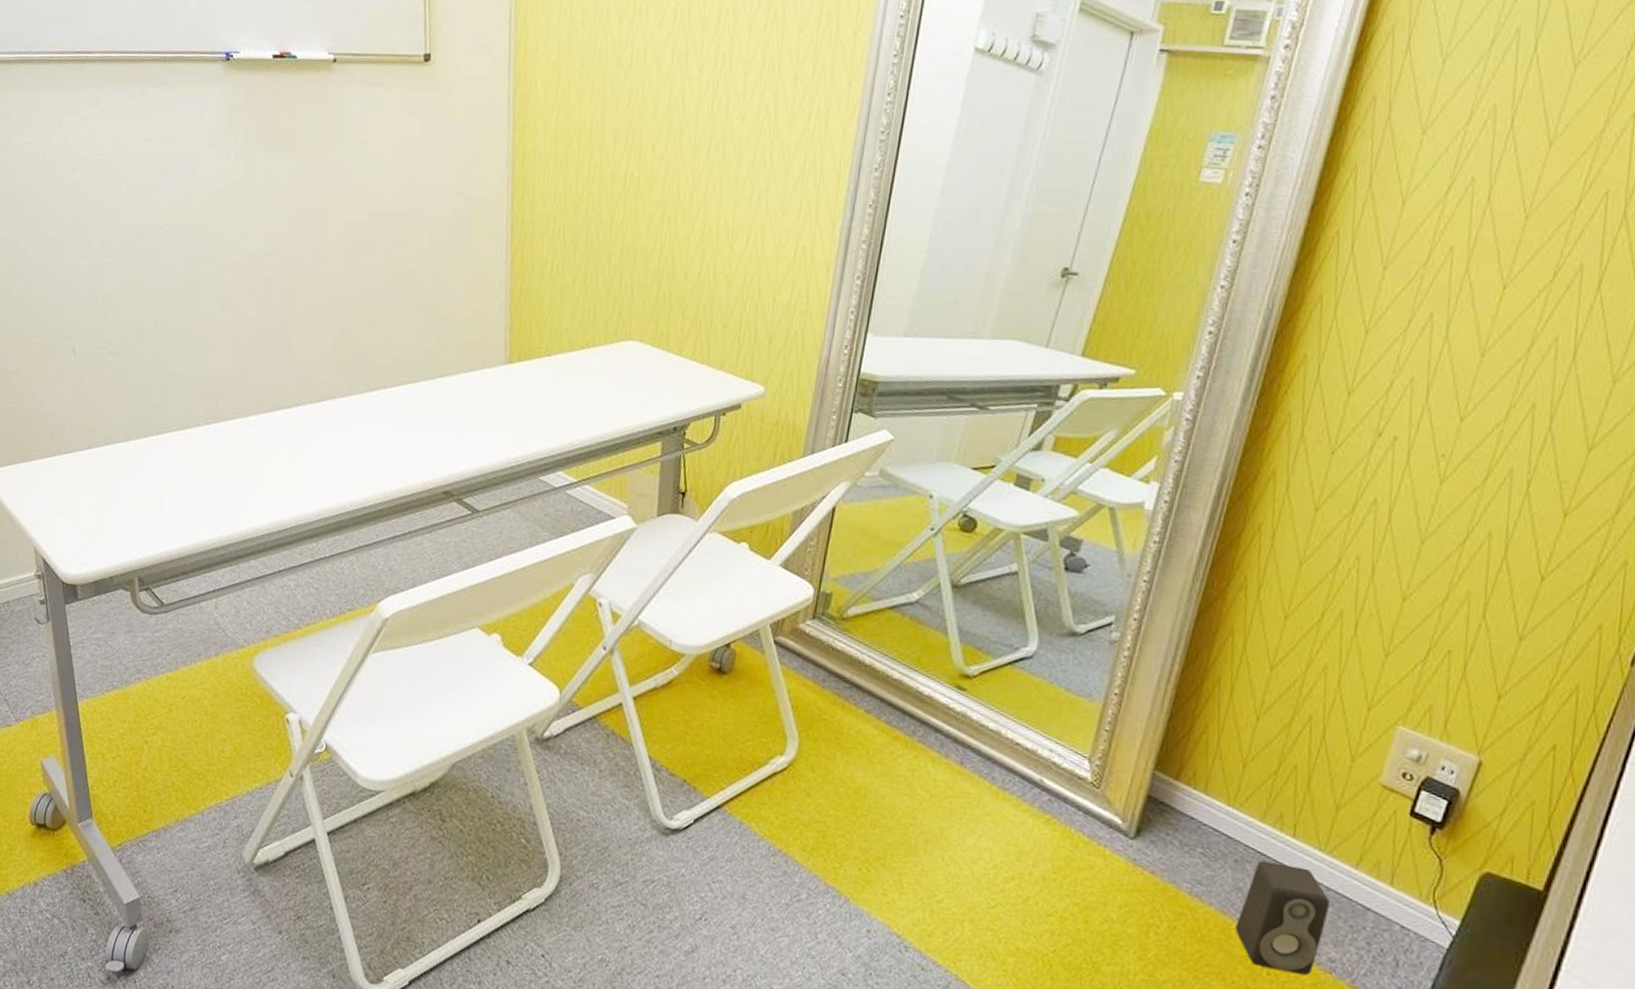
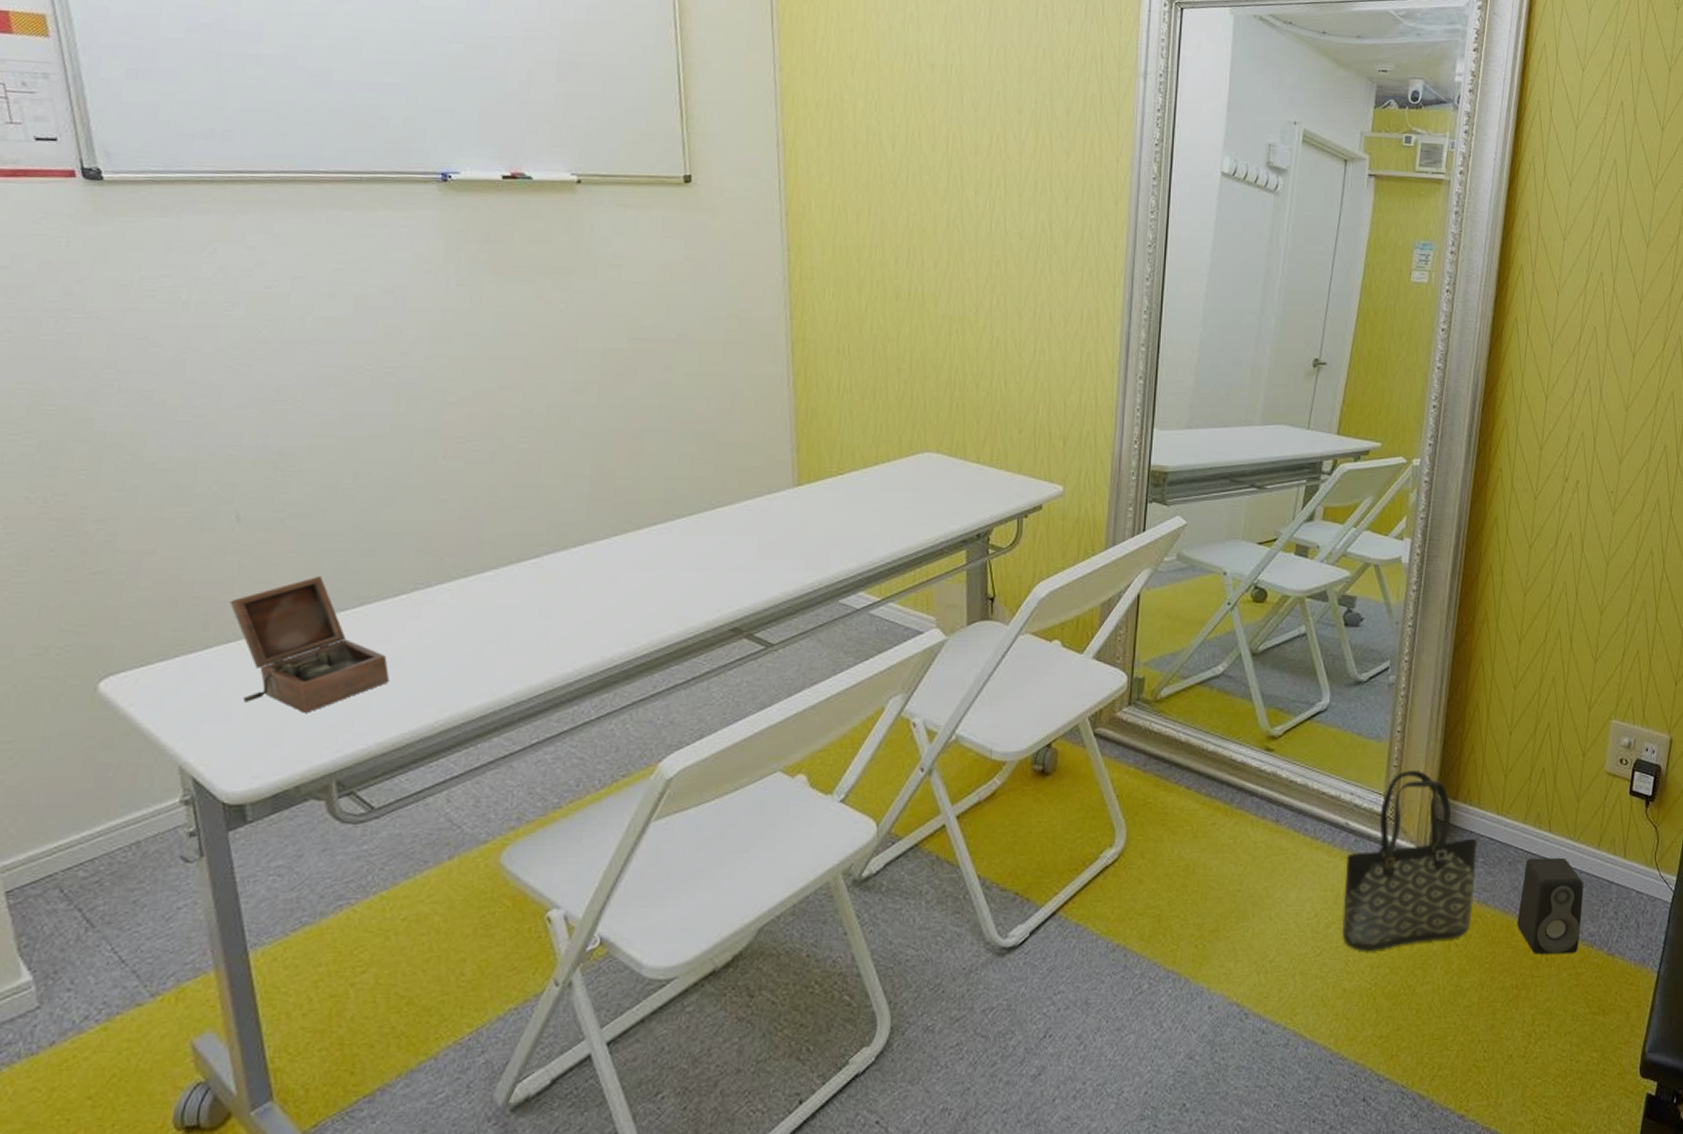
music box: none [68,406,177,518] -> present [229,577,390,713]
tote bag: none [1021,737,1197,927] -> present [1341,769,1477,952]

